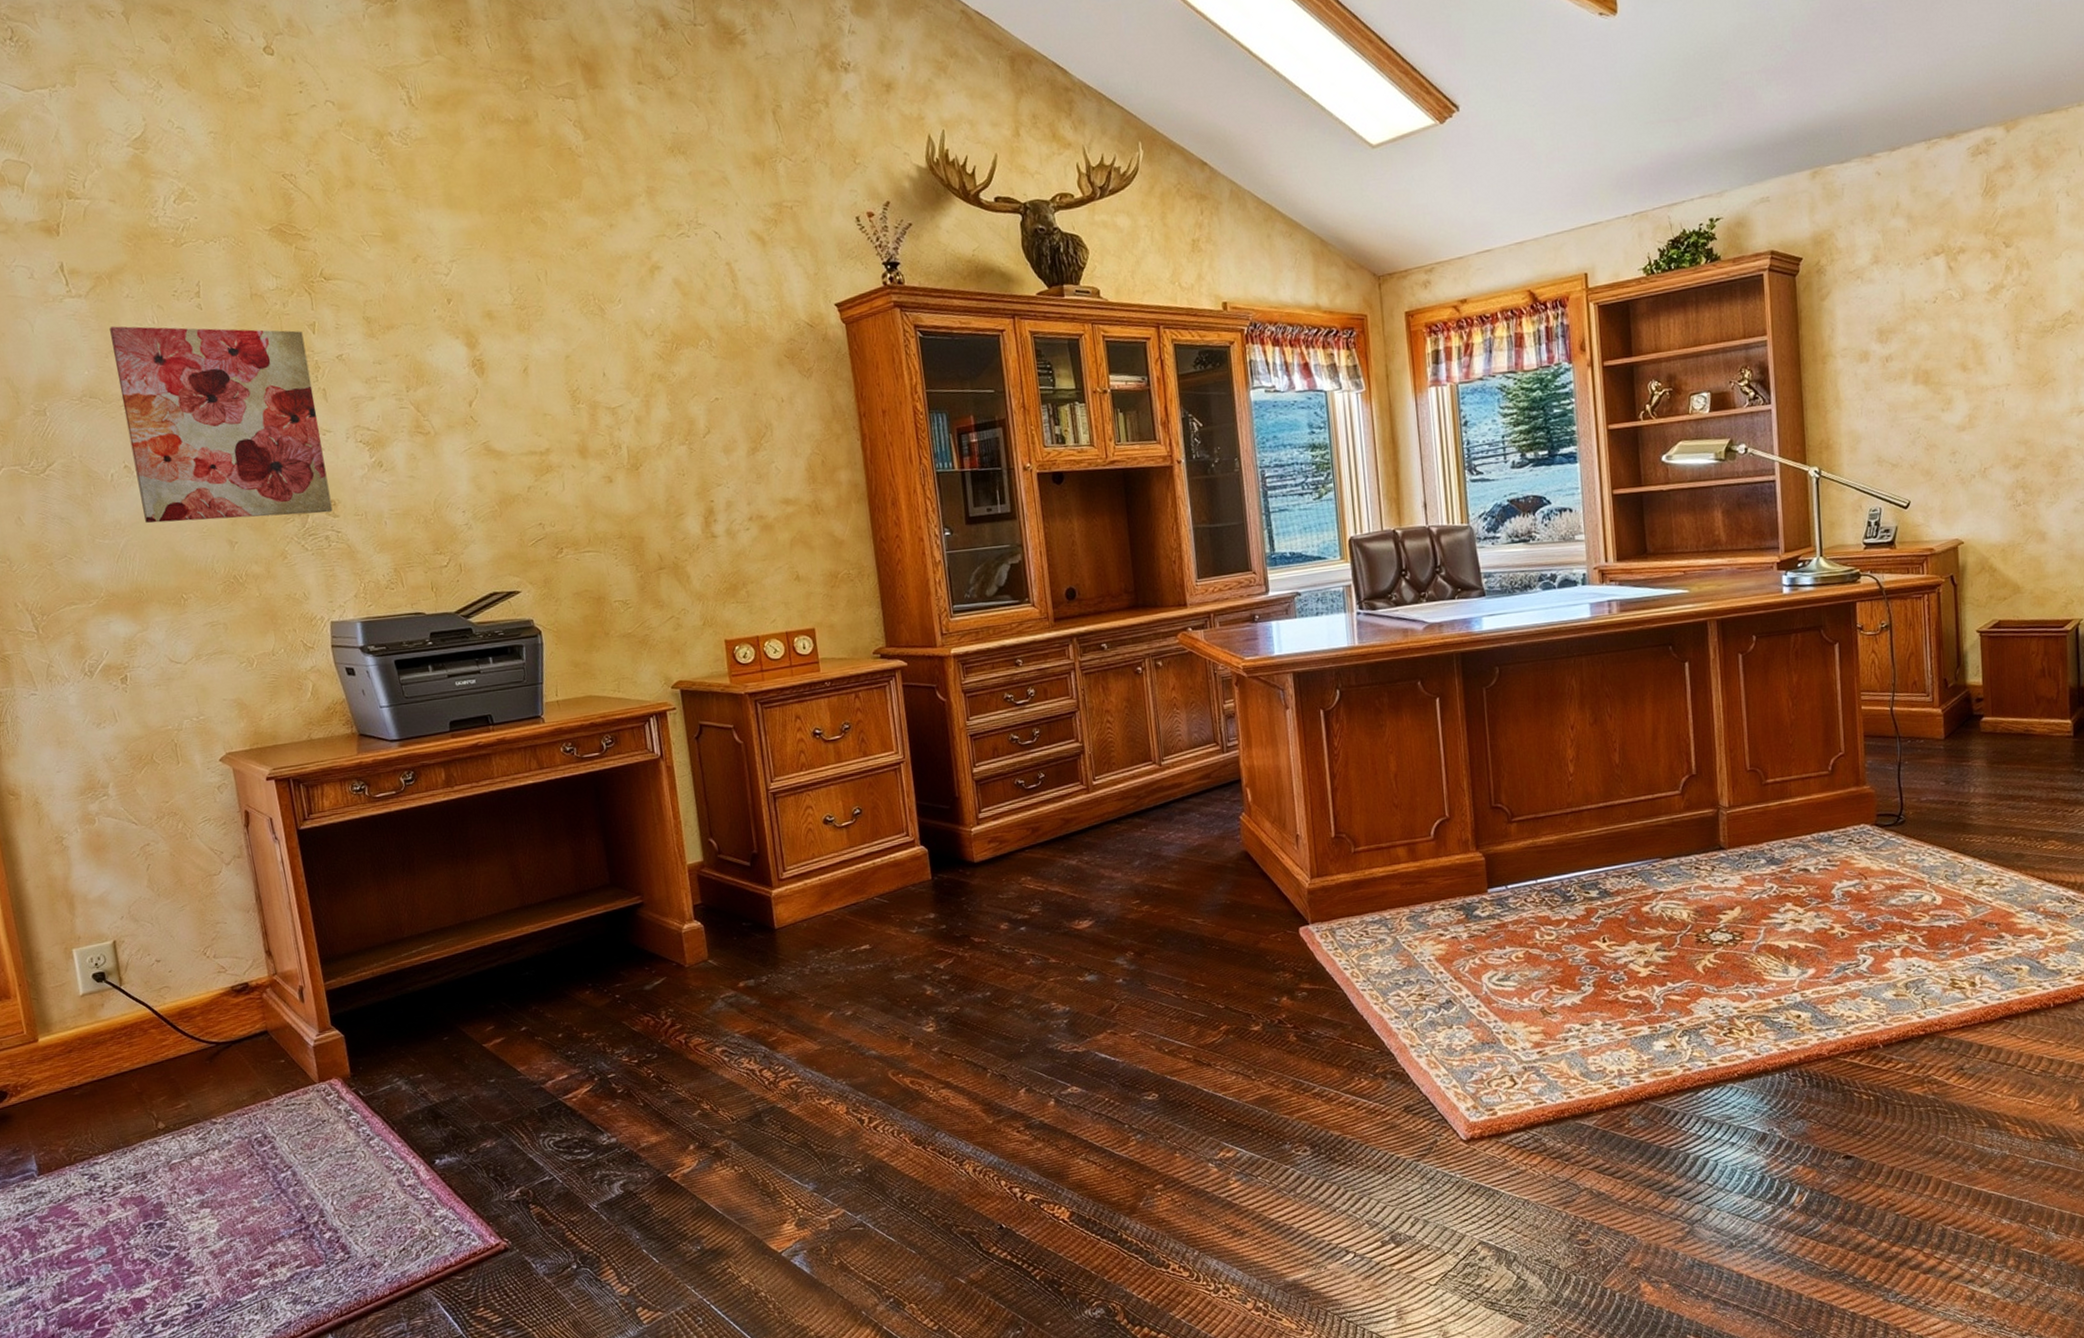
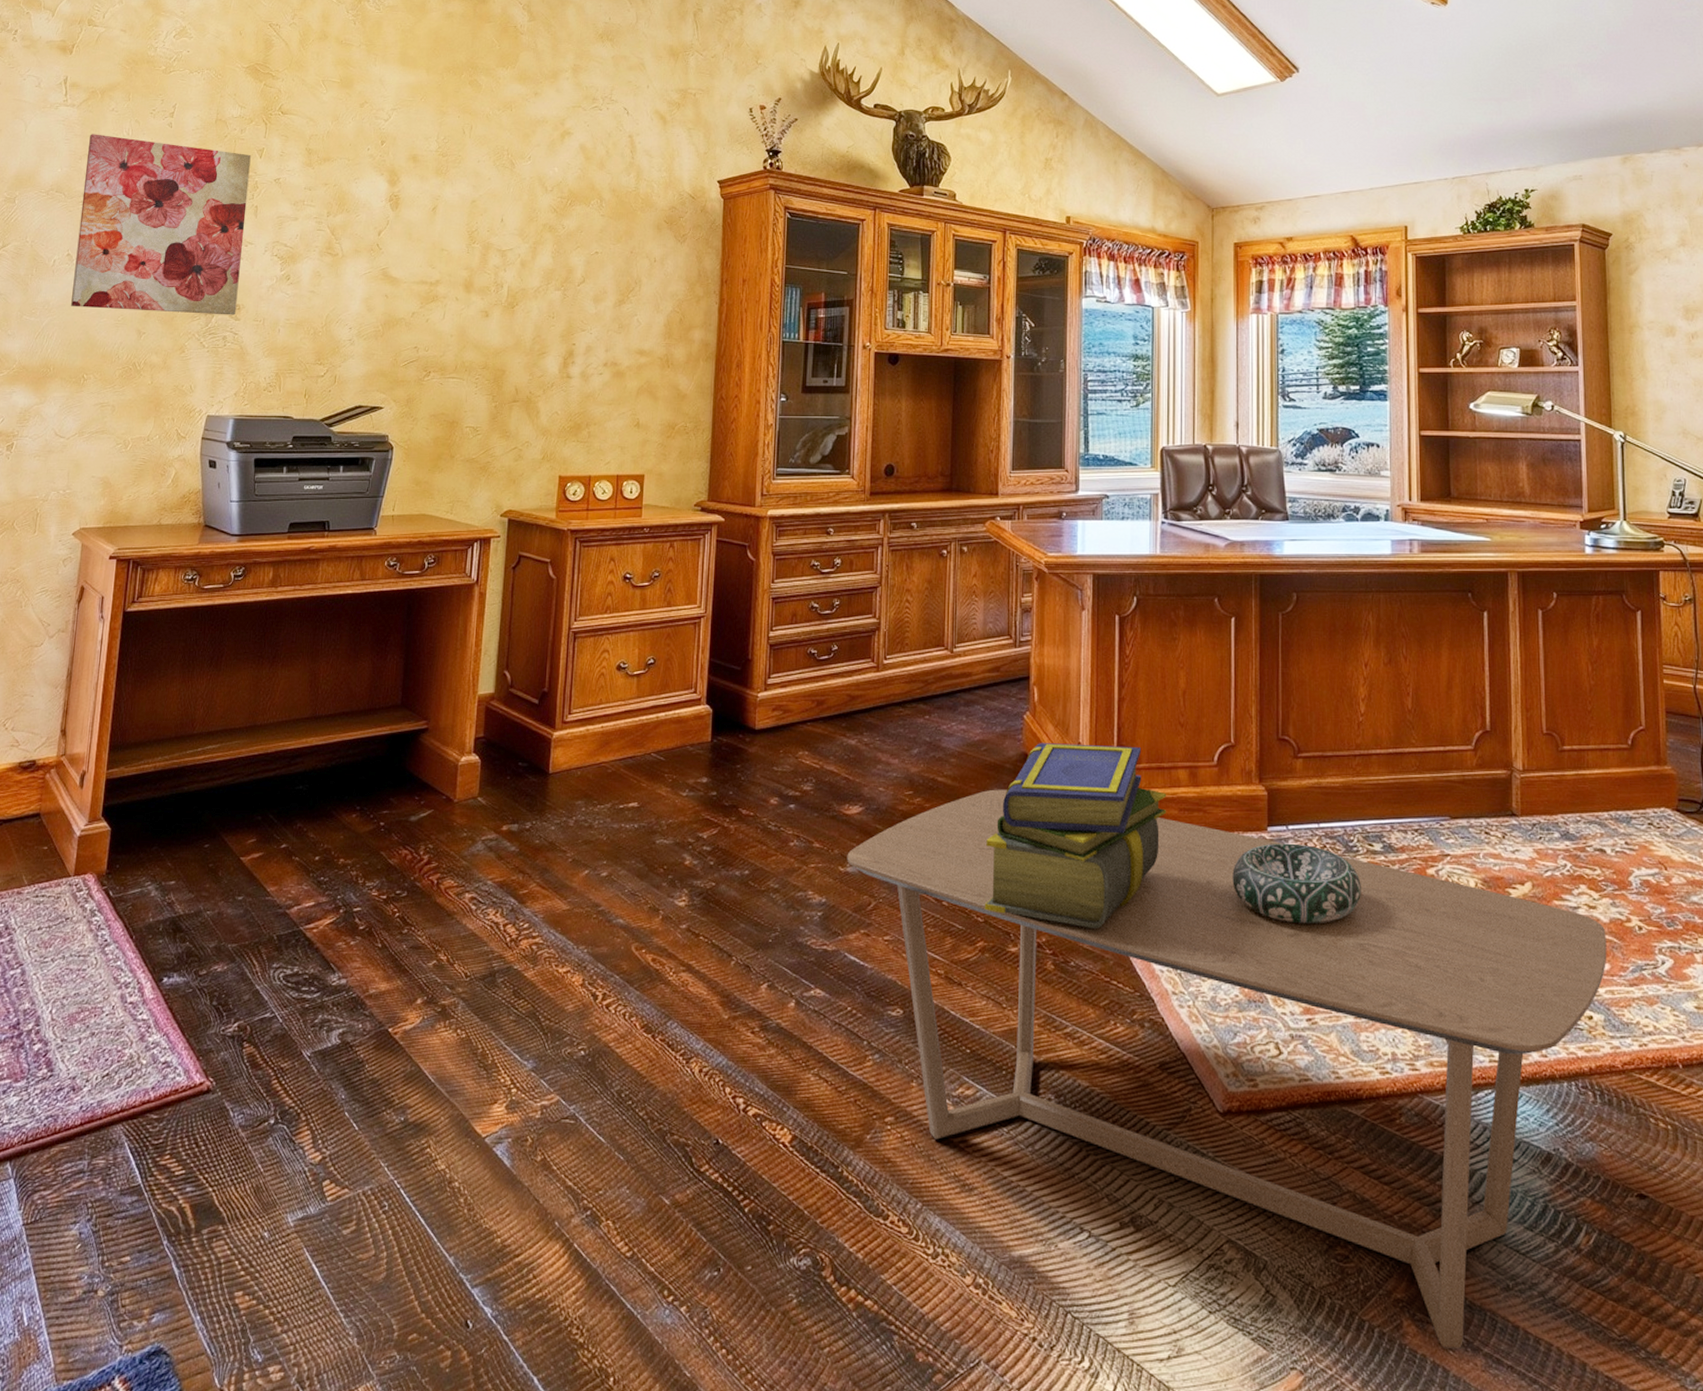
coffee table: none [1084,887,1813,1300] -> present [847,789,1607,1349]
stack of books: none [1217,832,1390,1001] -> present [984,743,1167,929]
decorative bowl: none [1457,900,1581,971] -> present [1232,843,1361,924]

